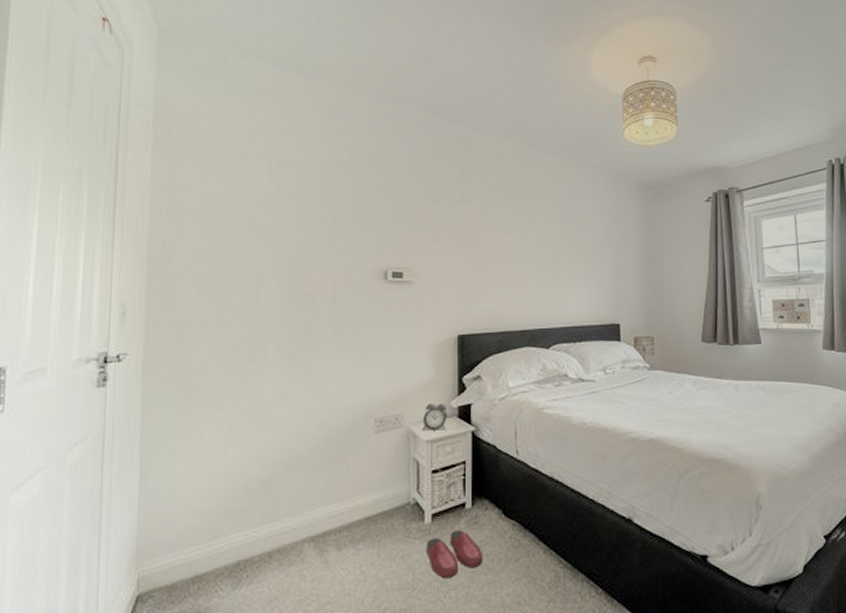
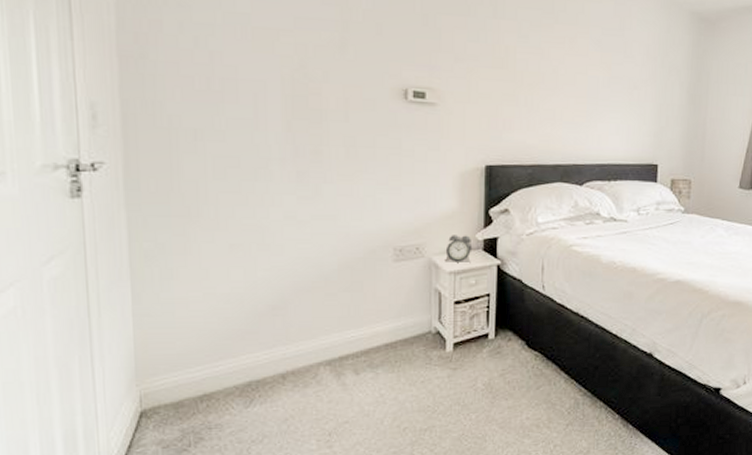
slippers: present [427,530,482,579] -> none [448,359,504,403]

